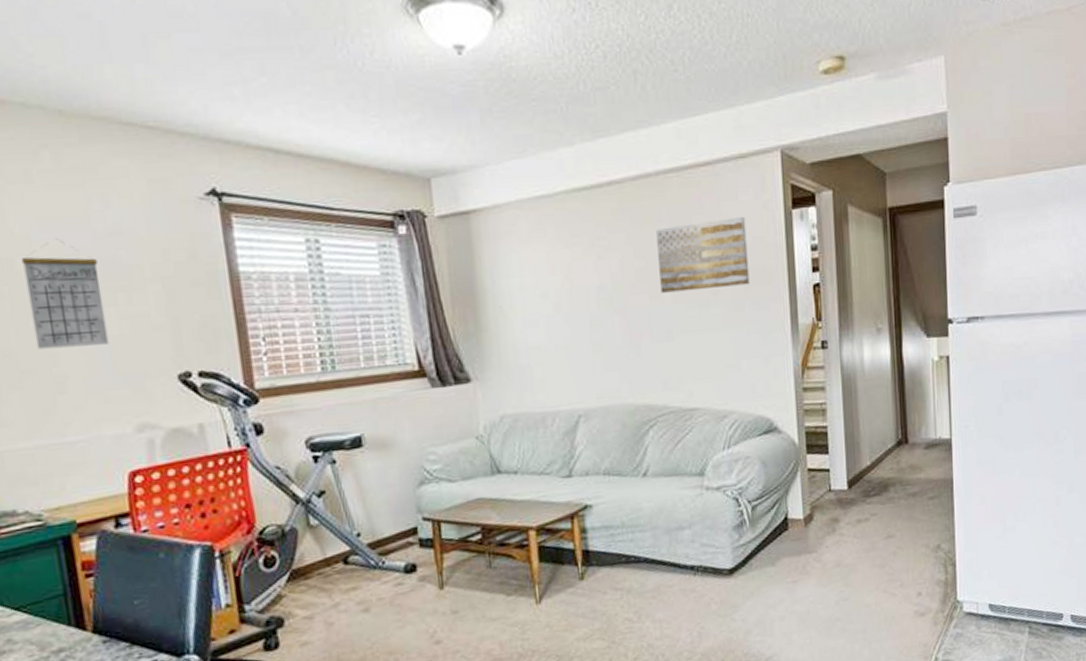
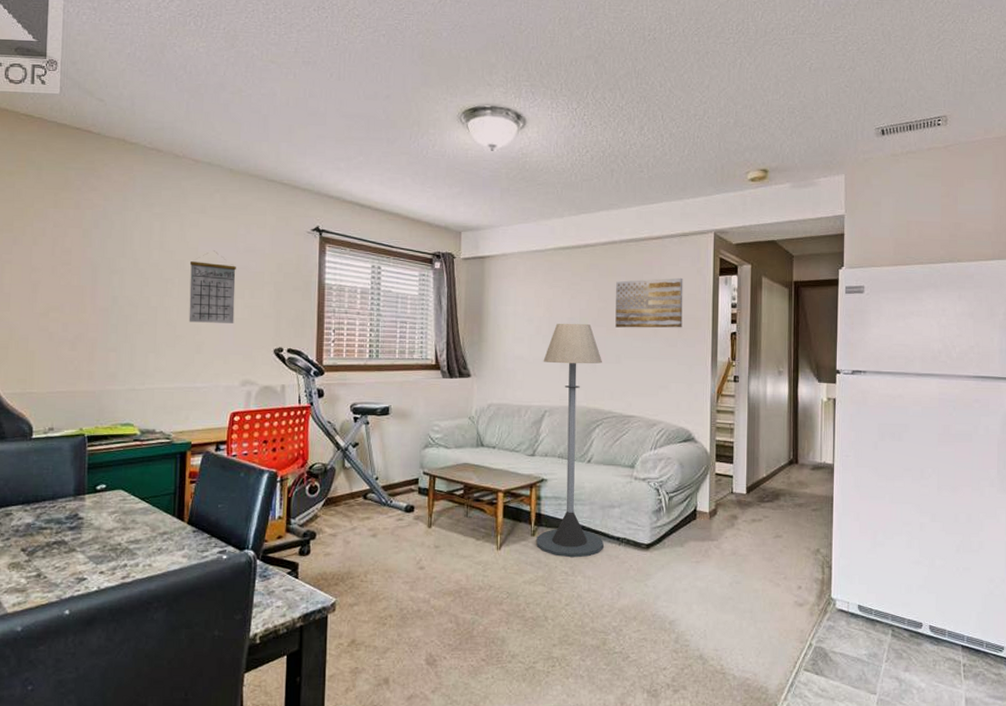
floor lamp: none [568,291,675,601] -> present [536,323,604,558]

